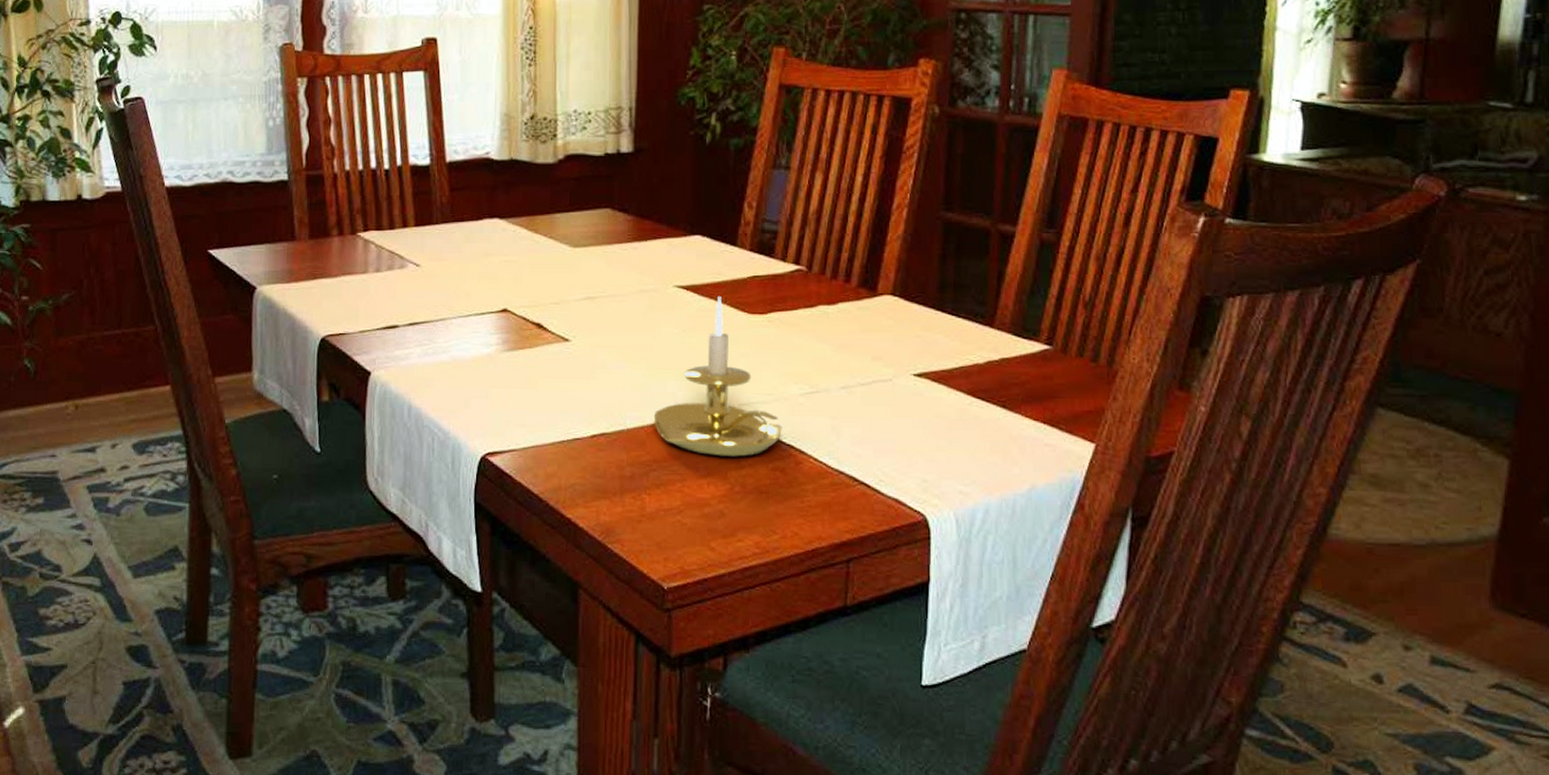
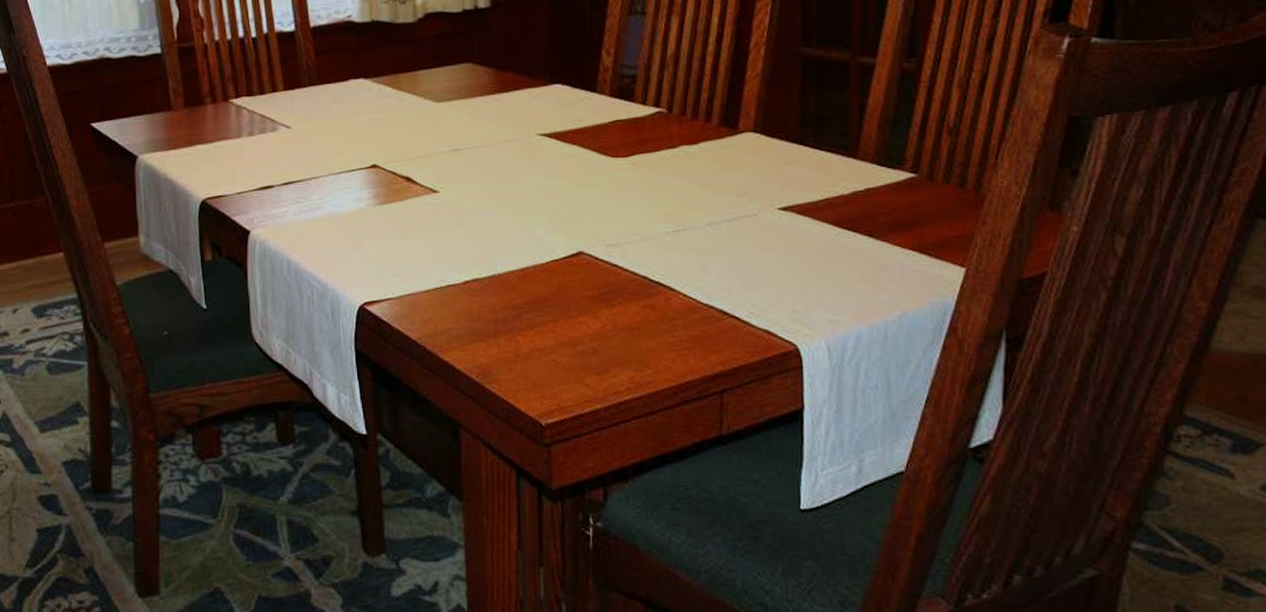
candle holder: present [652,296,782,457] -> none [522,142,650,296]

